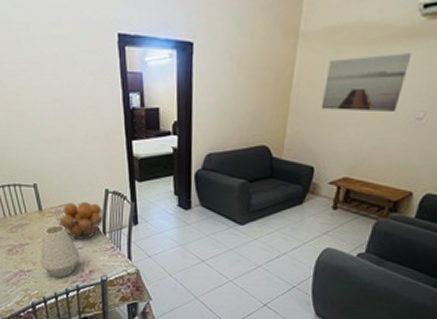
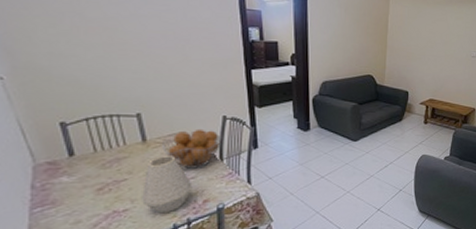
wall art: present [320,53,412,111] -> none [409,12,465,51]

